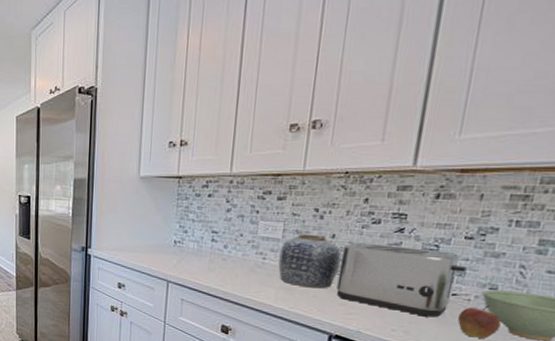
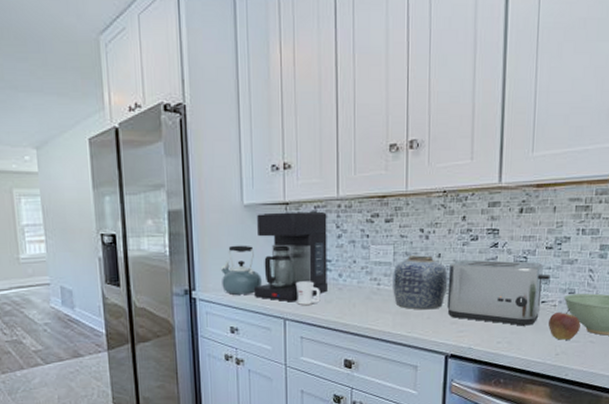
kettle: none [114,211,151,257] -> present [220,245,263,296]
coffee maker: none [141,184,218,267] -> present [253,211,329,302]
mug: none [181,248,205,271] -> present [295,281,320,305]

